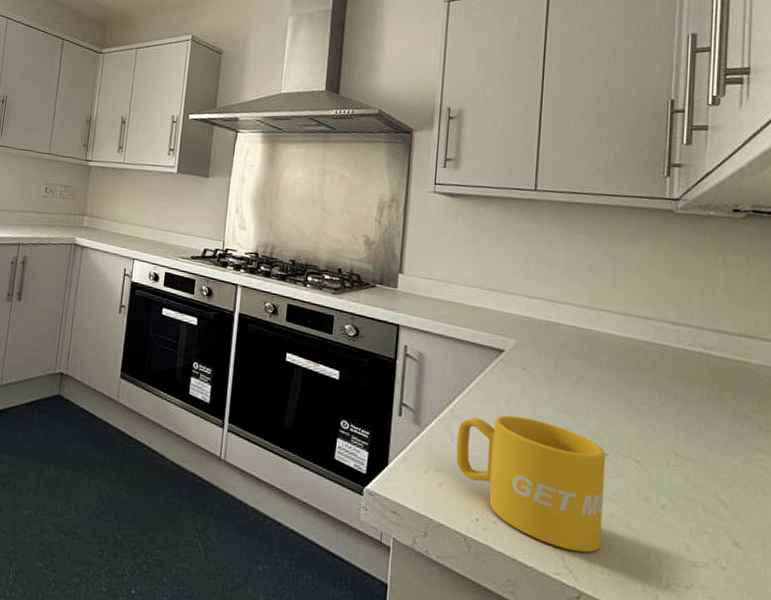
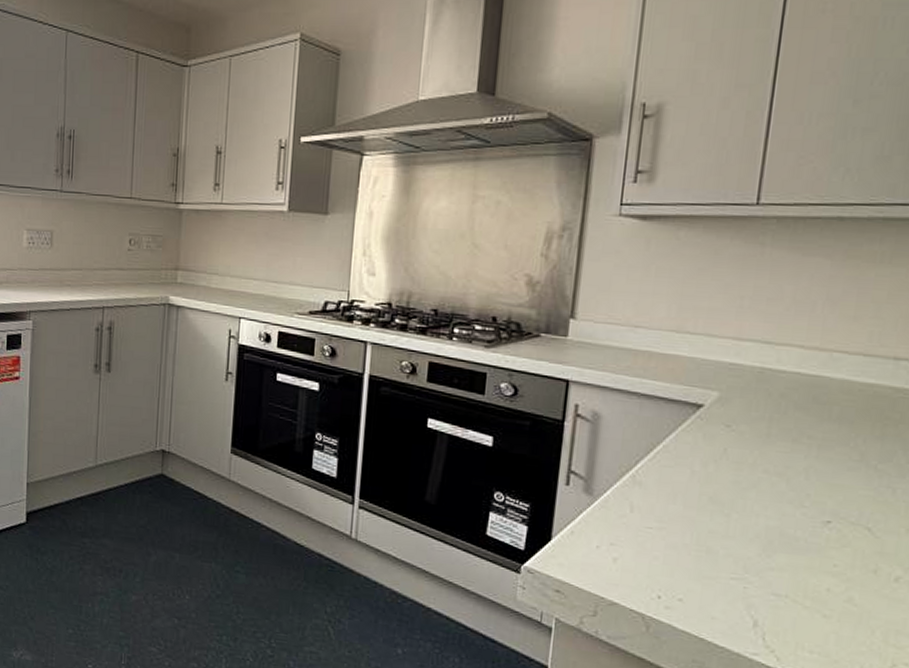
mug: present [456,415,606,553] -> none [635,480,828,631]

